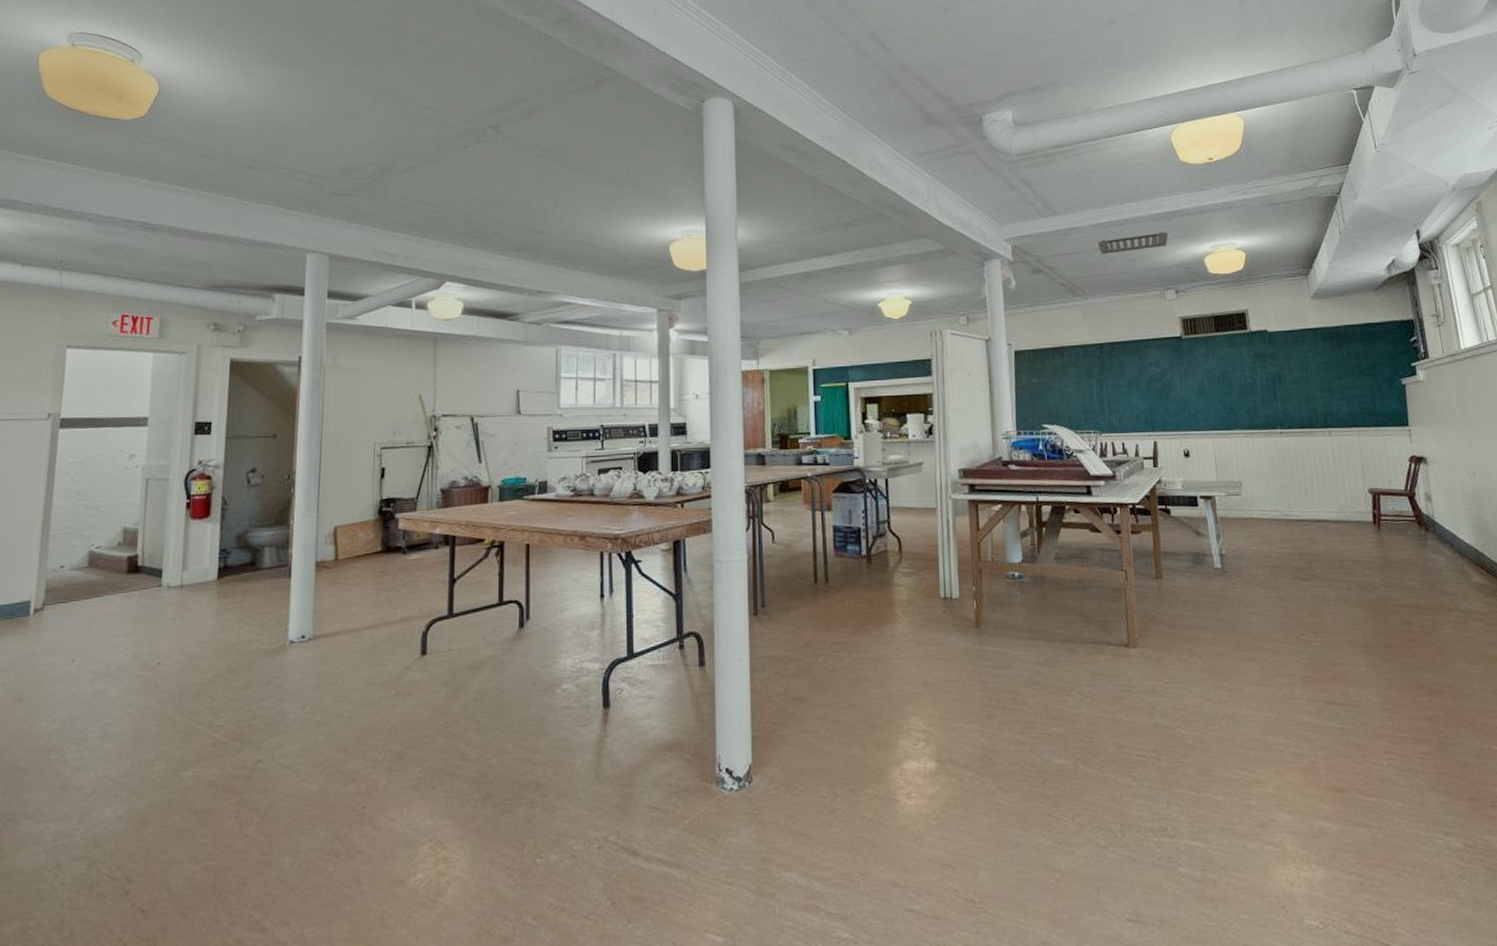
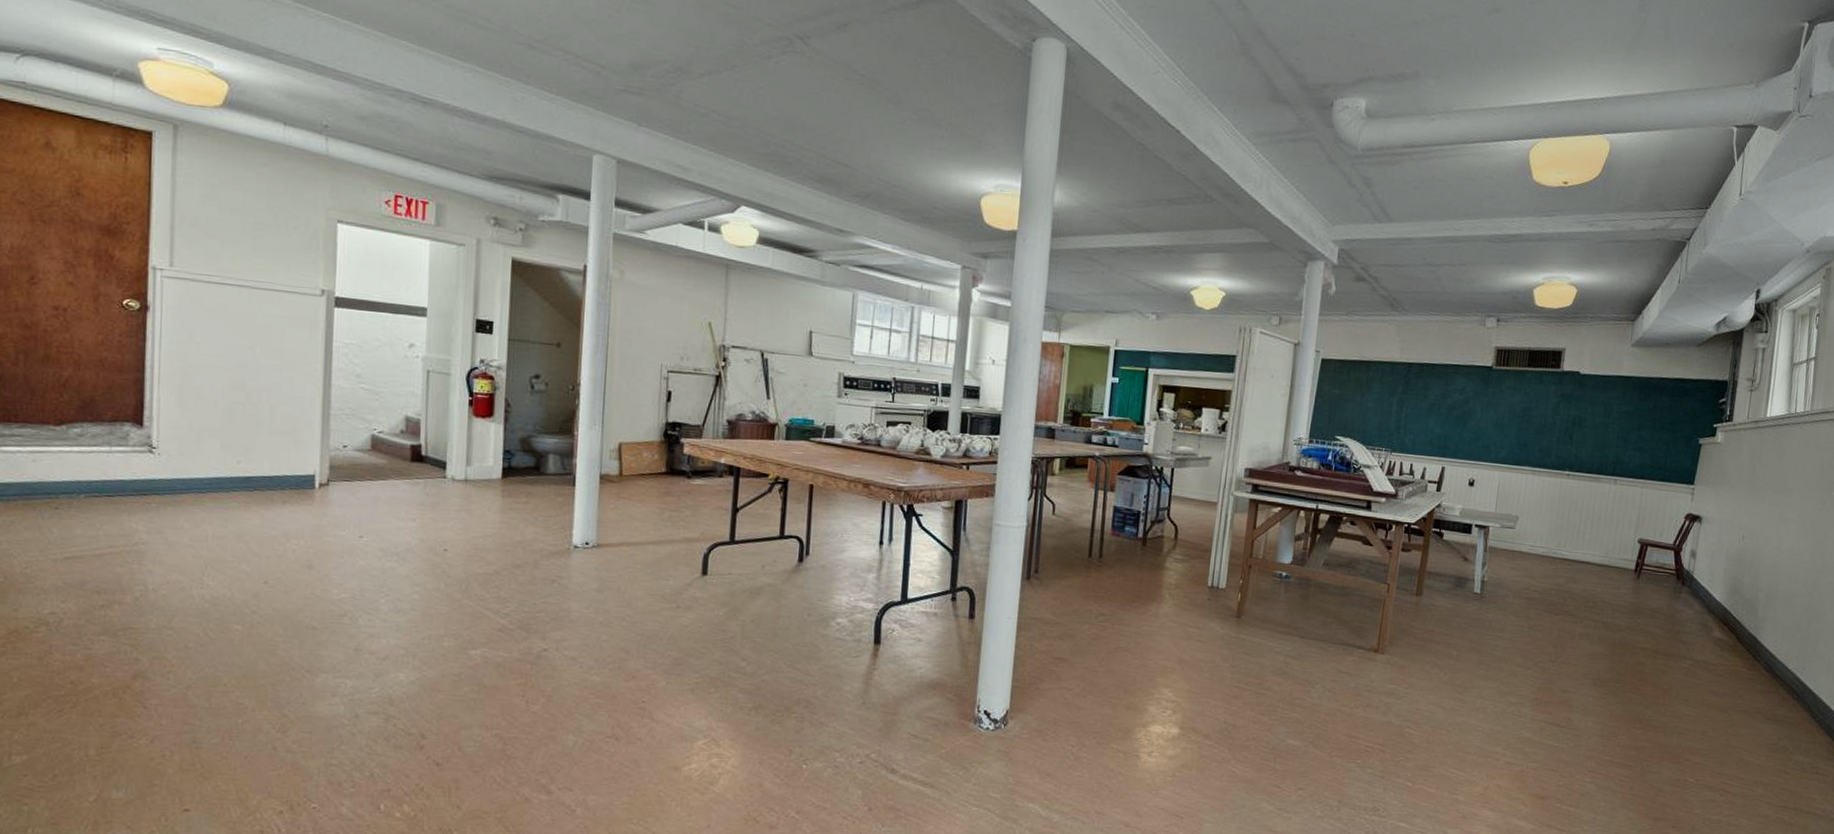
ceiling vent: present [1098,232,1169,254] -> none [1428,255,1503,272]

